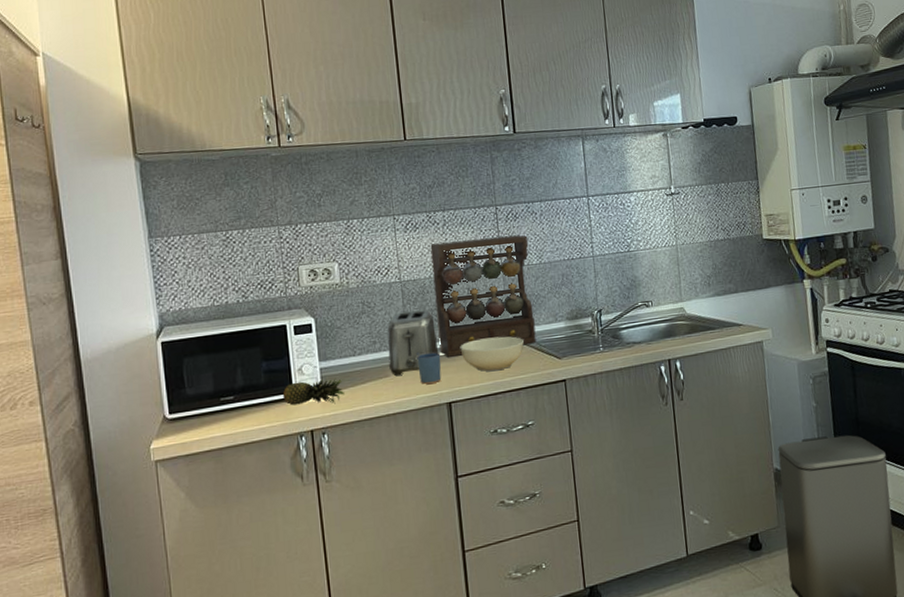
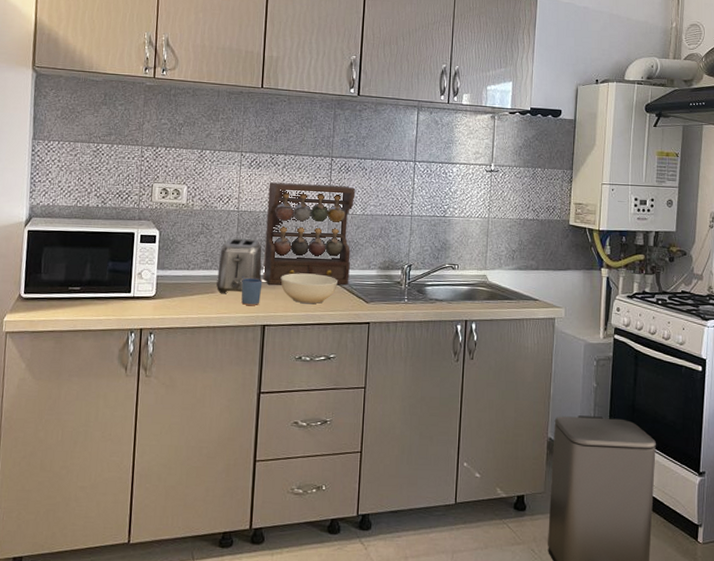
fruit: present [282,379,344,406] -> none [121,284,174,308]

